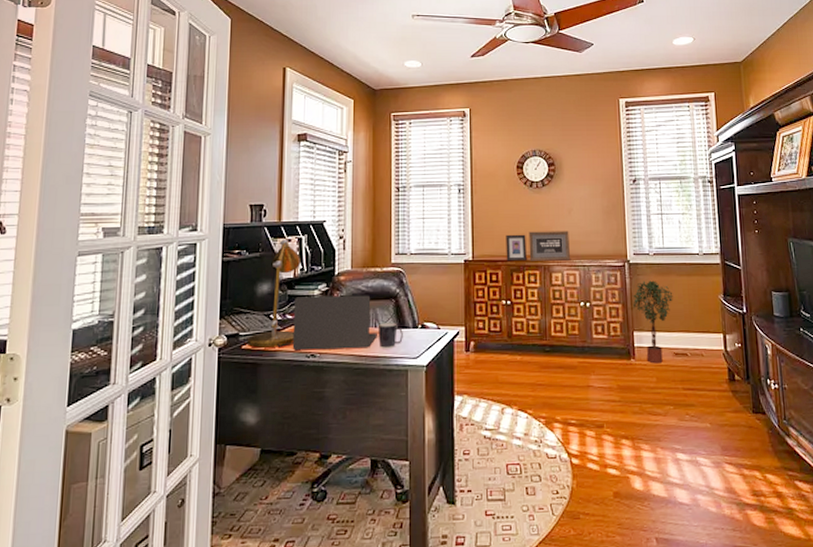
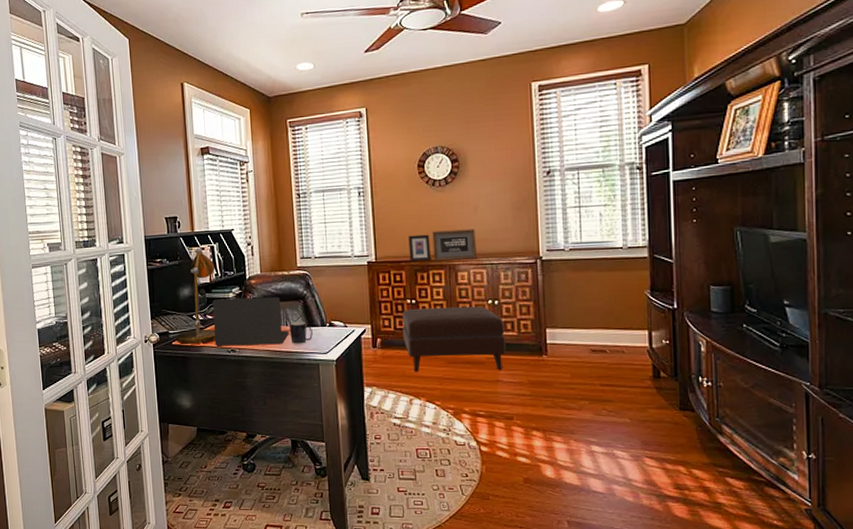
ottoman: none [497,308,598,378] -> present [402,306,507,372]
potted tree: present [632,280,673,364] -> none [544,277,591,360]

